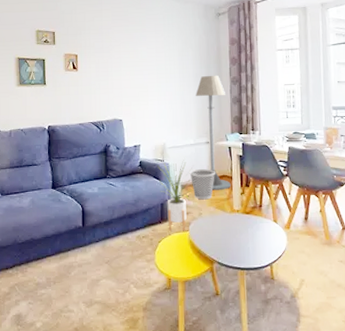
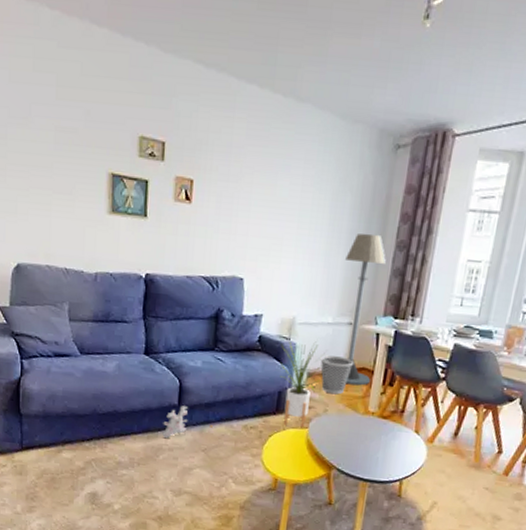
plush toy: none [72,226,112,257] -> present [162,406,213,439]

